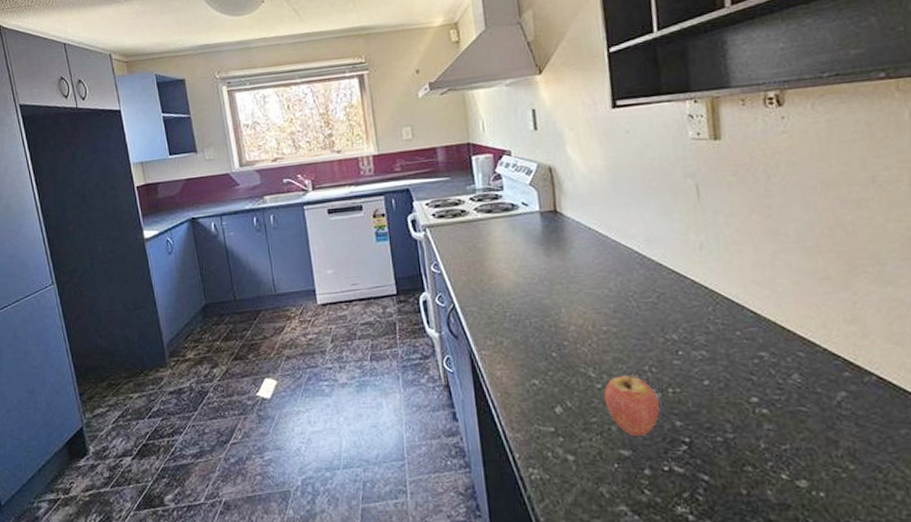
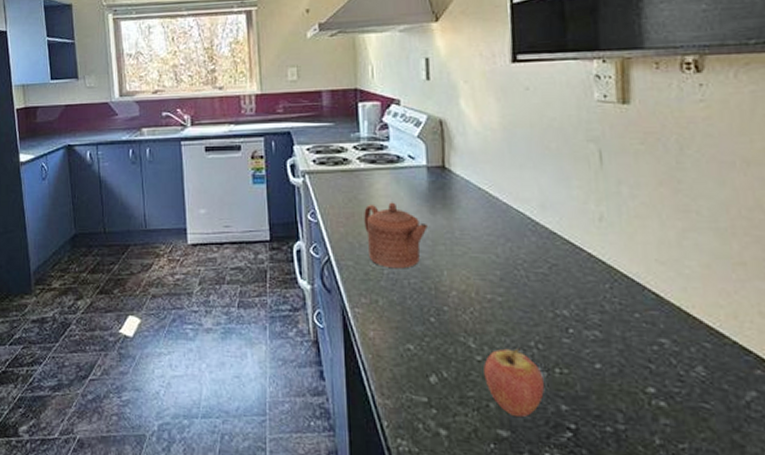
teapot: none [484,248,544,311] -> present [364,202,428,269]

